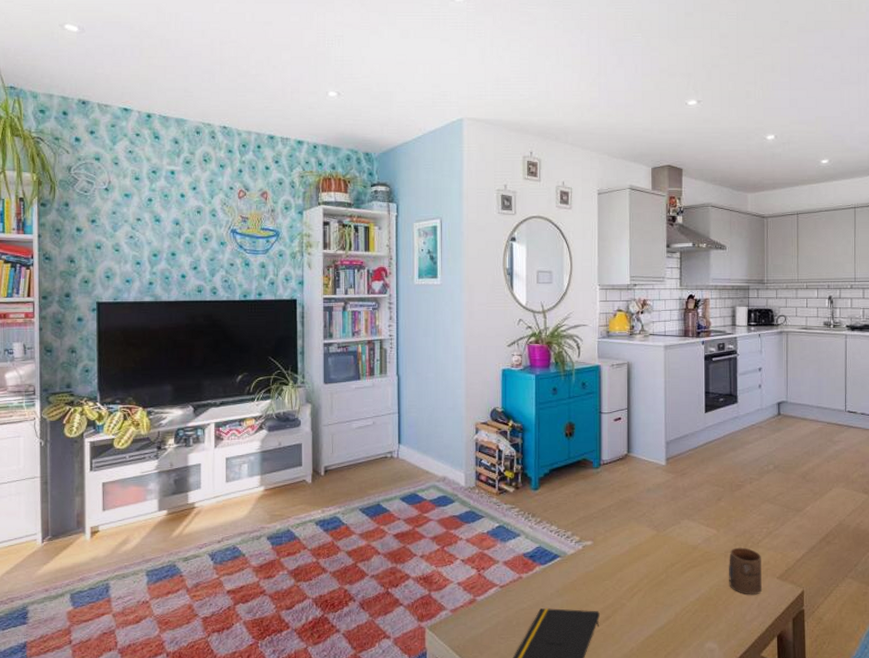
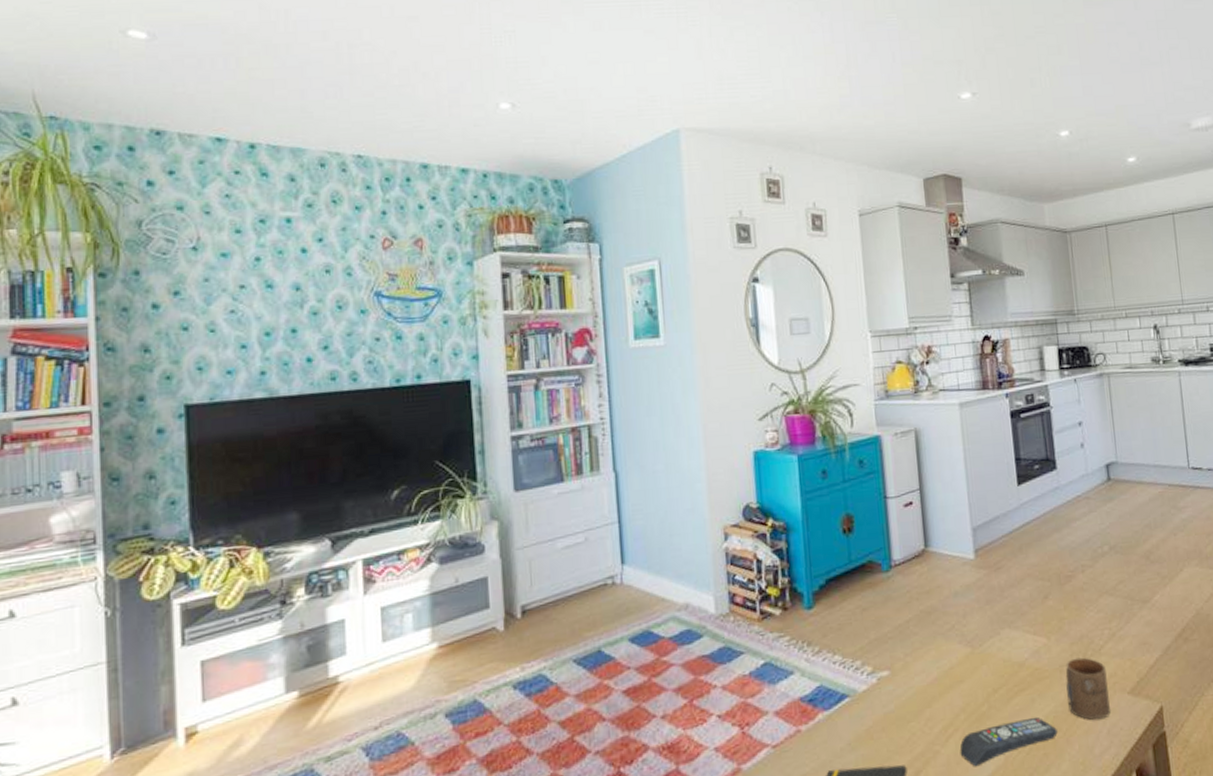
remote control: none [641,587,718,619] -> present [960,717,1058,767]

